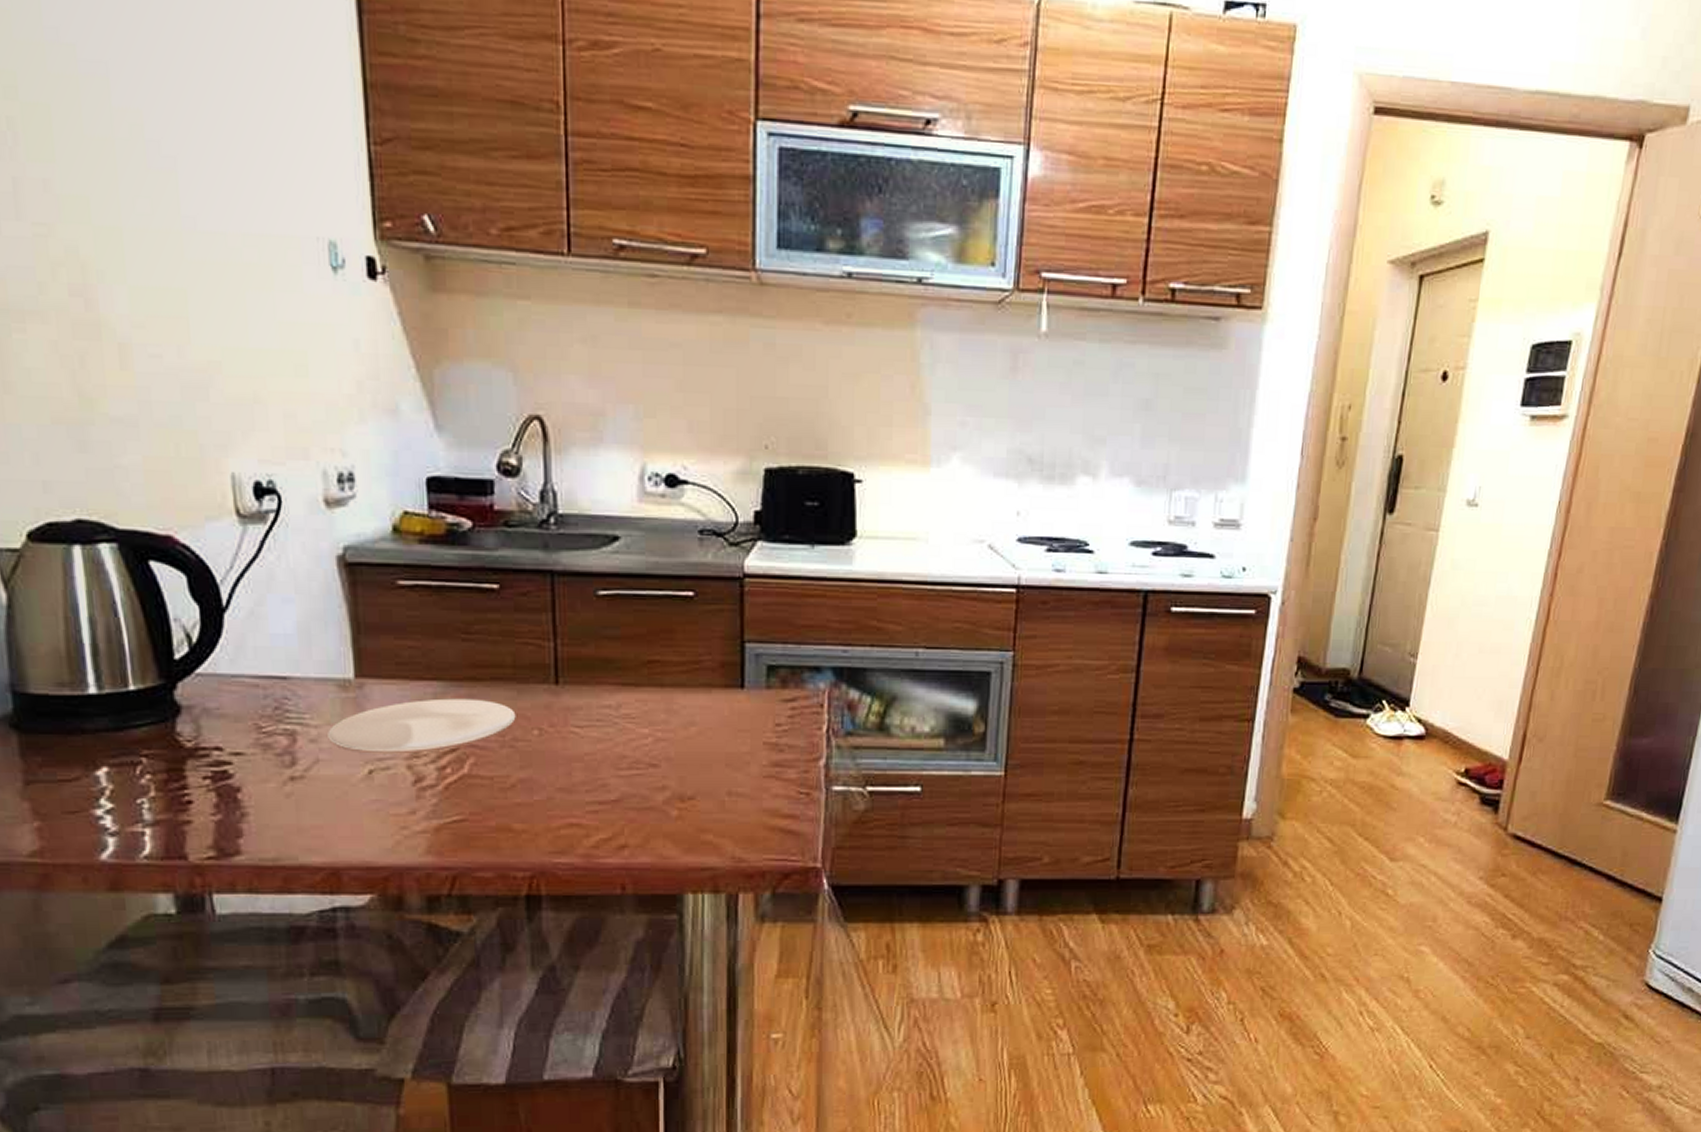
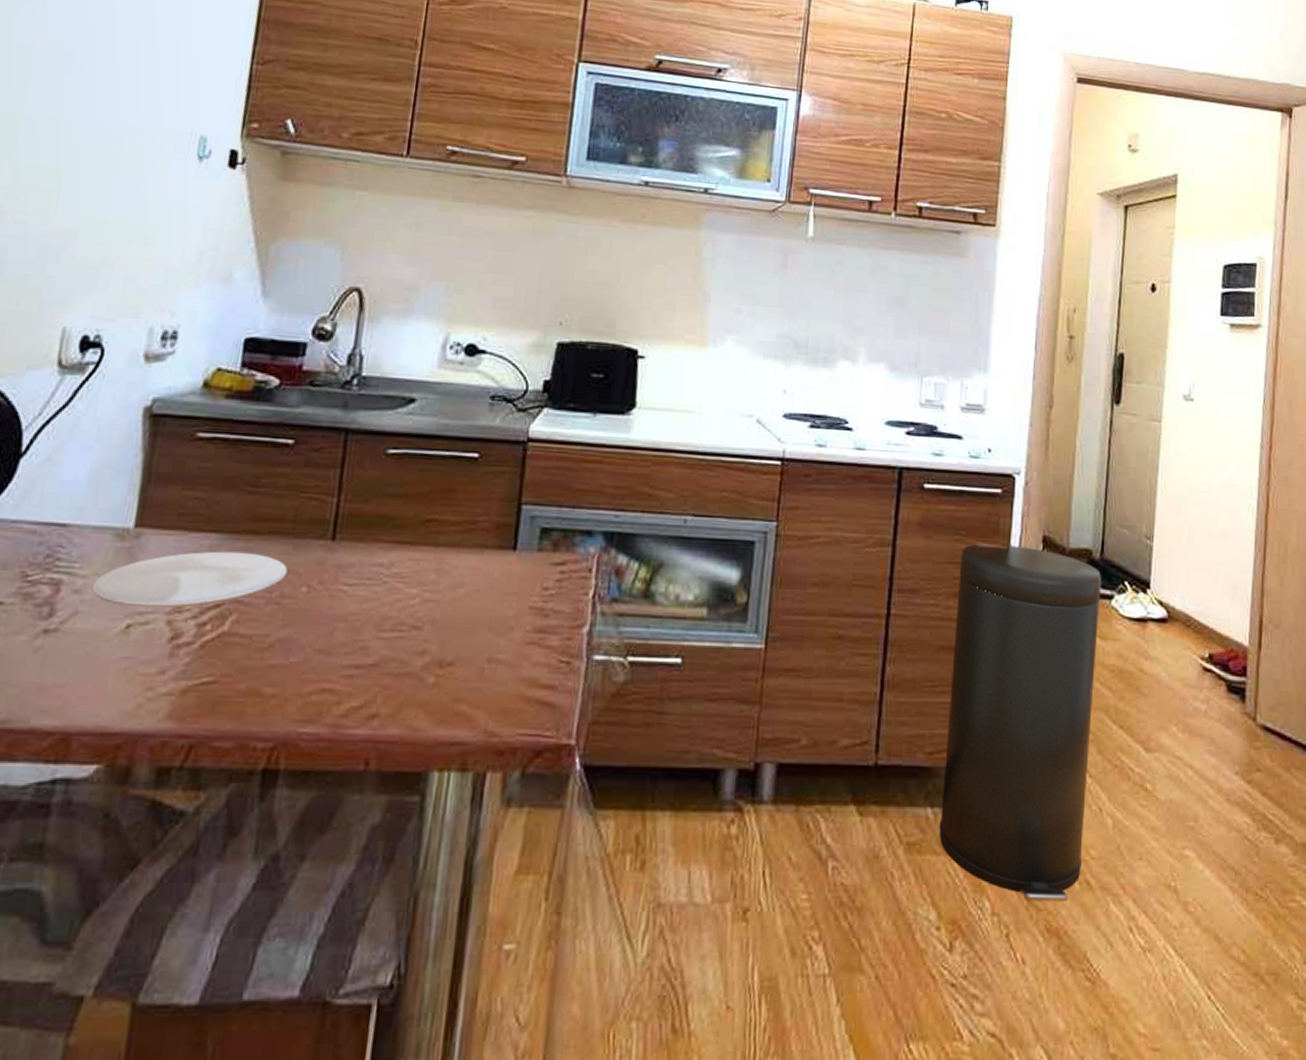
pedal bin: none [1179,667,1358,992] -> present [939,544,1101,902]

